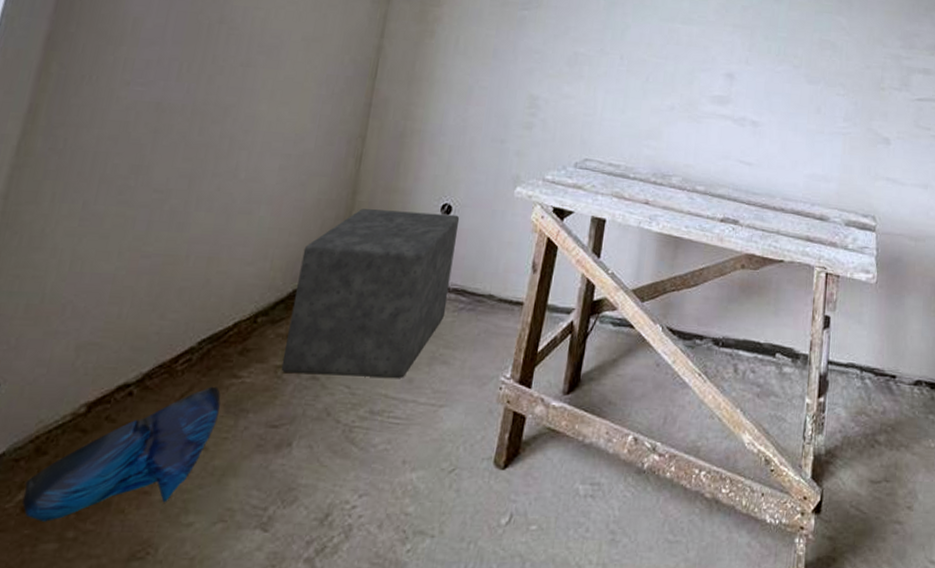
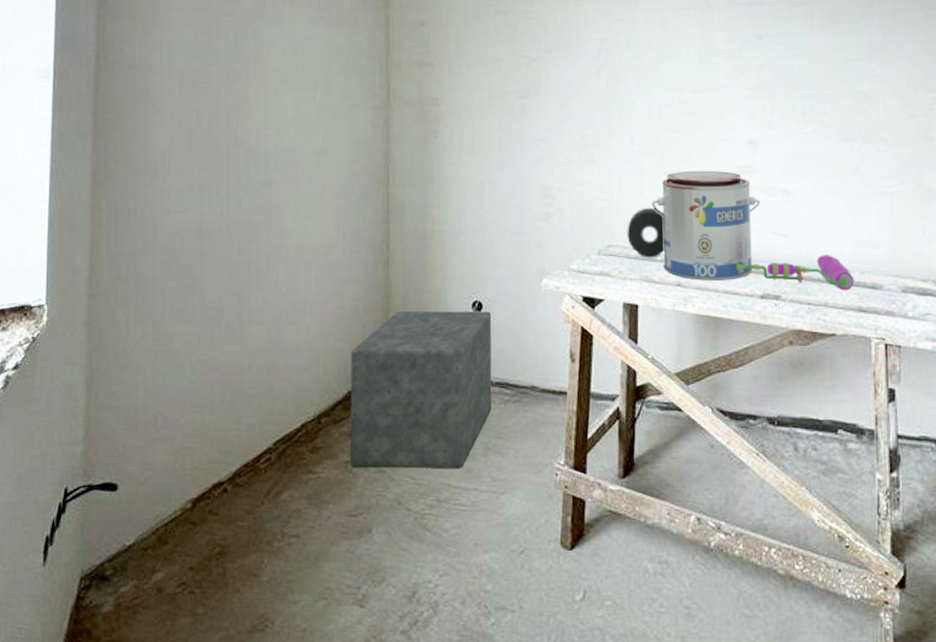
plastic bag: present [22,386,221,522] -> none [156,482,303,600]
duct tape: none [604,126,642,174] -> present [627,207,665,257]
paint can: none [631,95,731,202] -> present [651,170,761,281]
paint roller: none [701,185,806,221] -> present [735,255,855,291]

